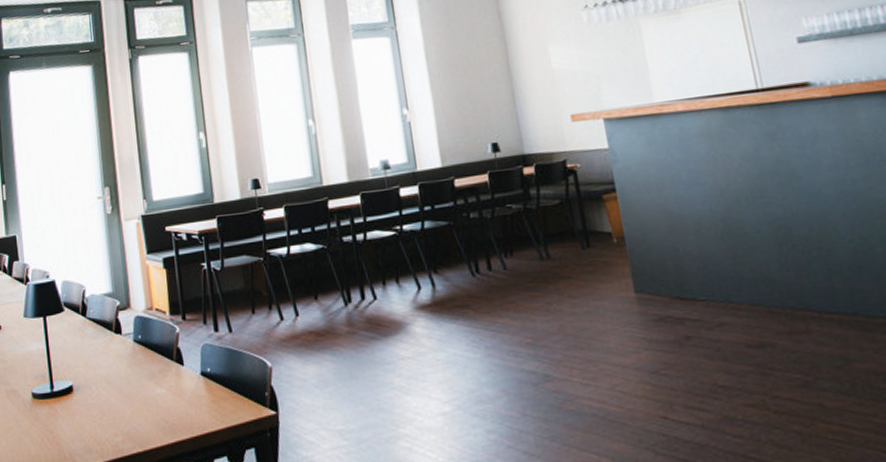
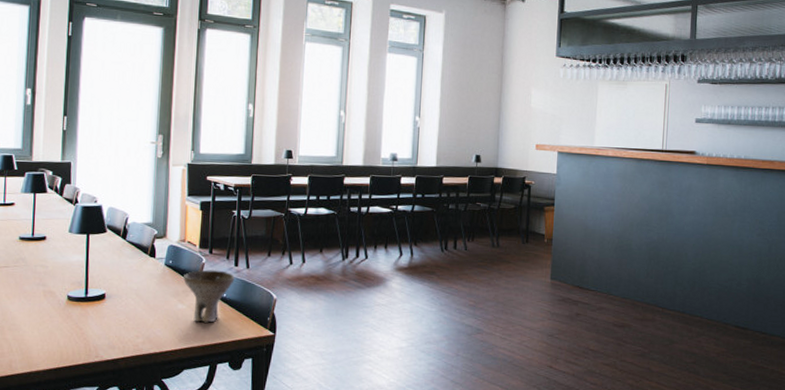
ceramic bowl: none [157,339,217,408] -> present [183,269,235,323]

